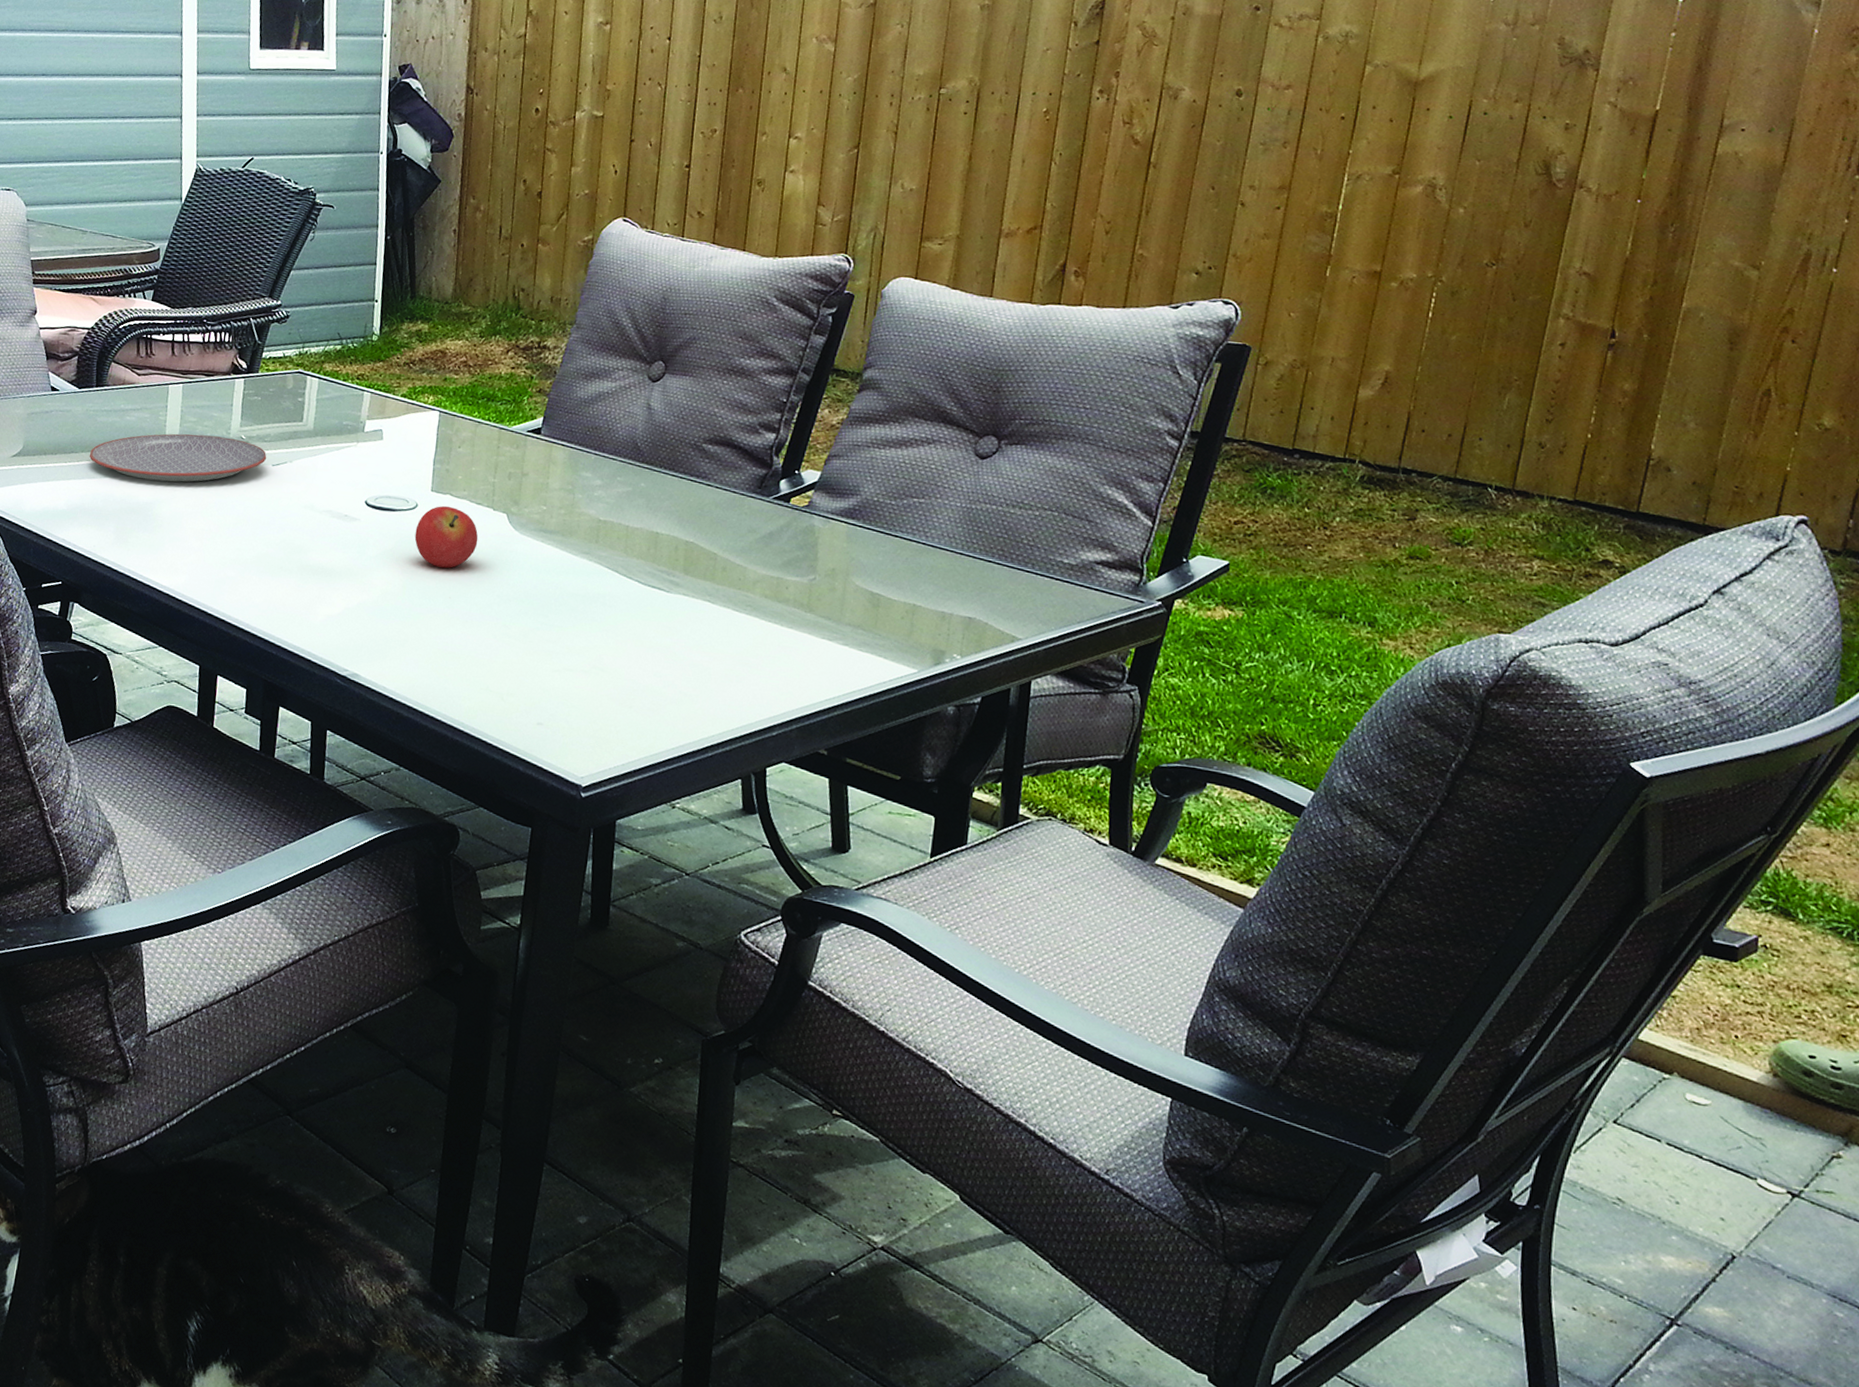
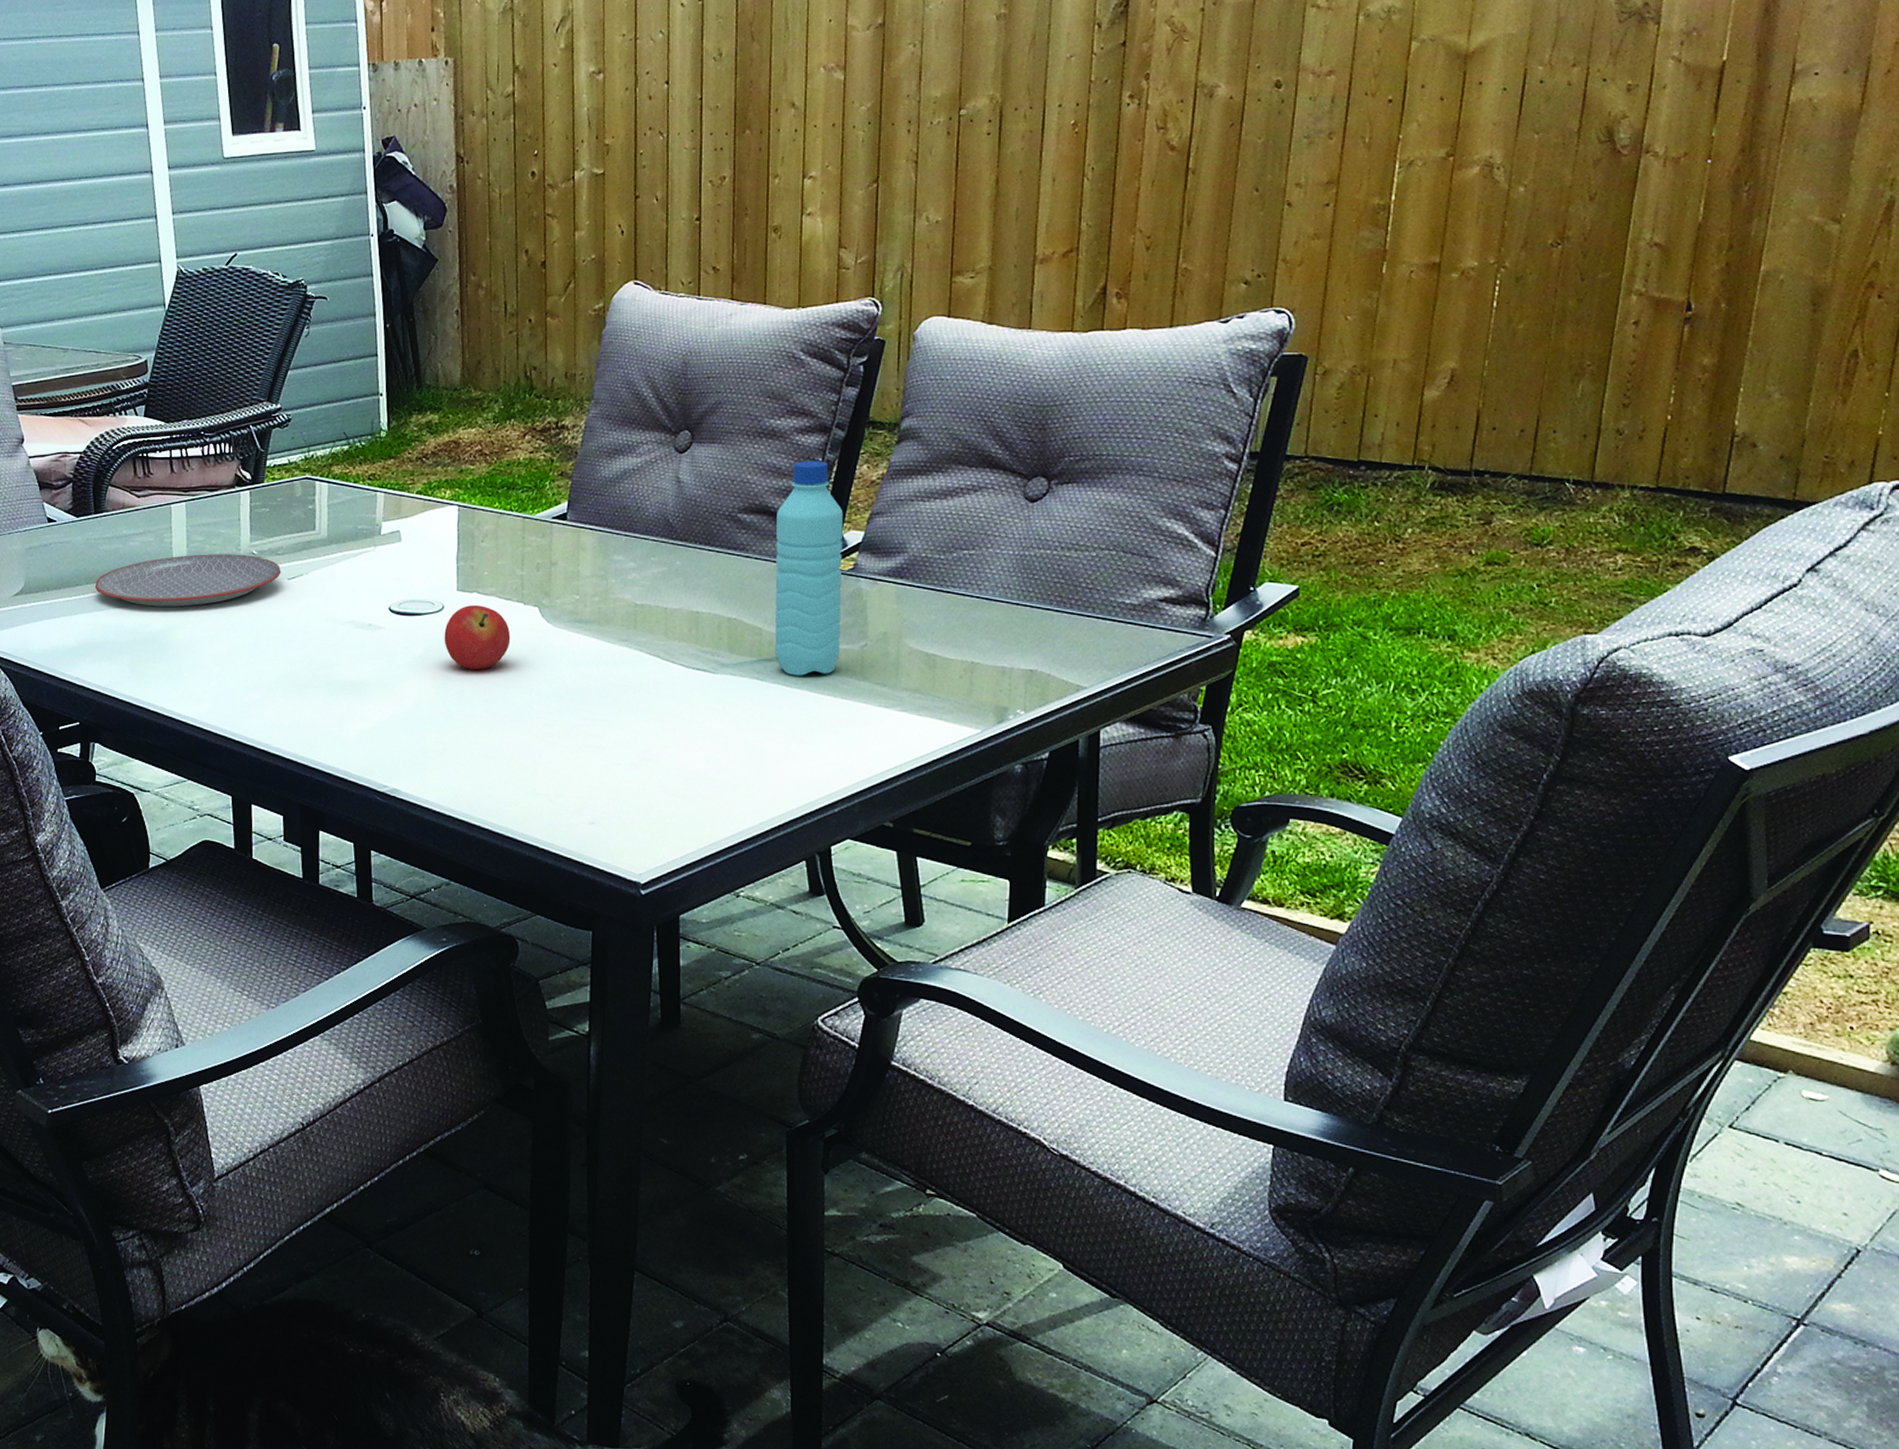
water bottle: none [727,400,802,603] -> present [775,461,843,676]

